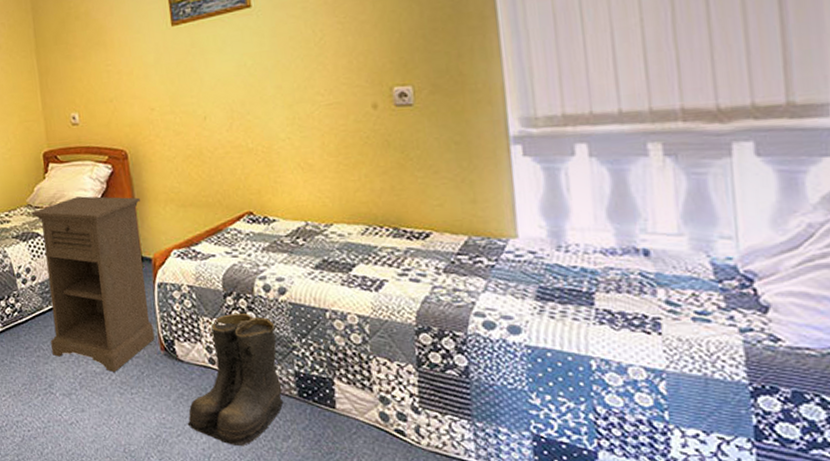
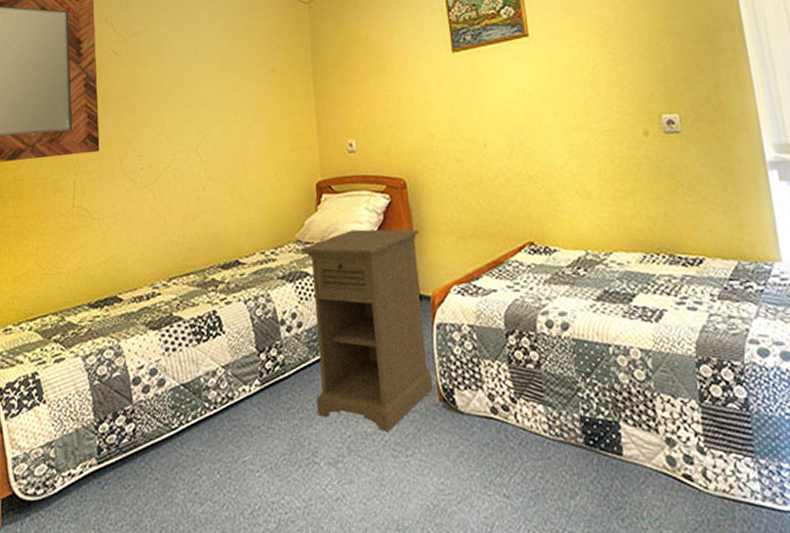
boots: present [187,313,287,447] -> none [468,353,573,510]

